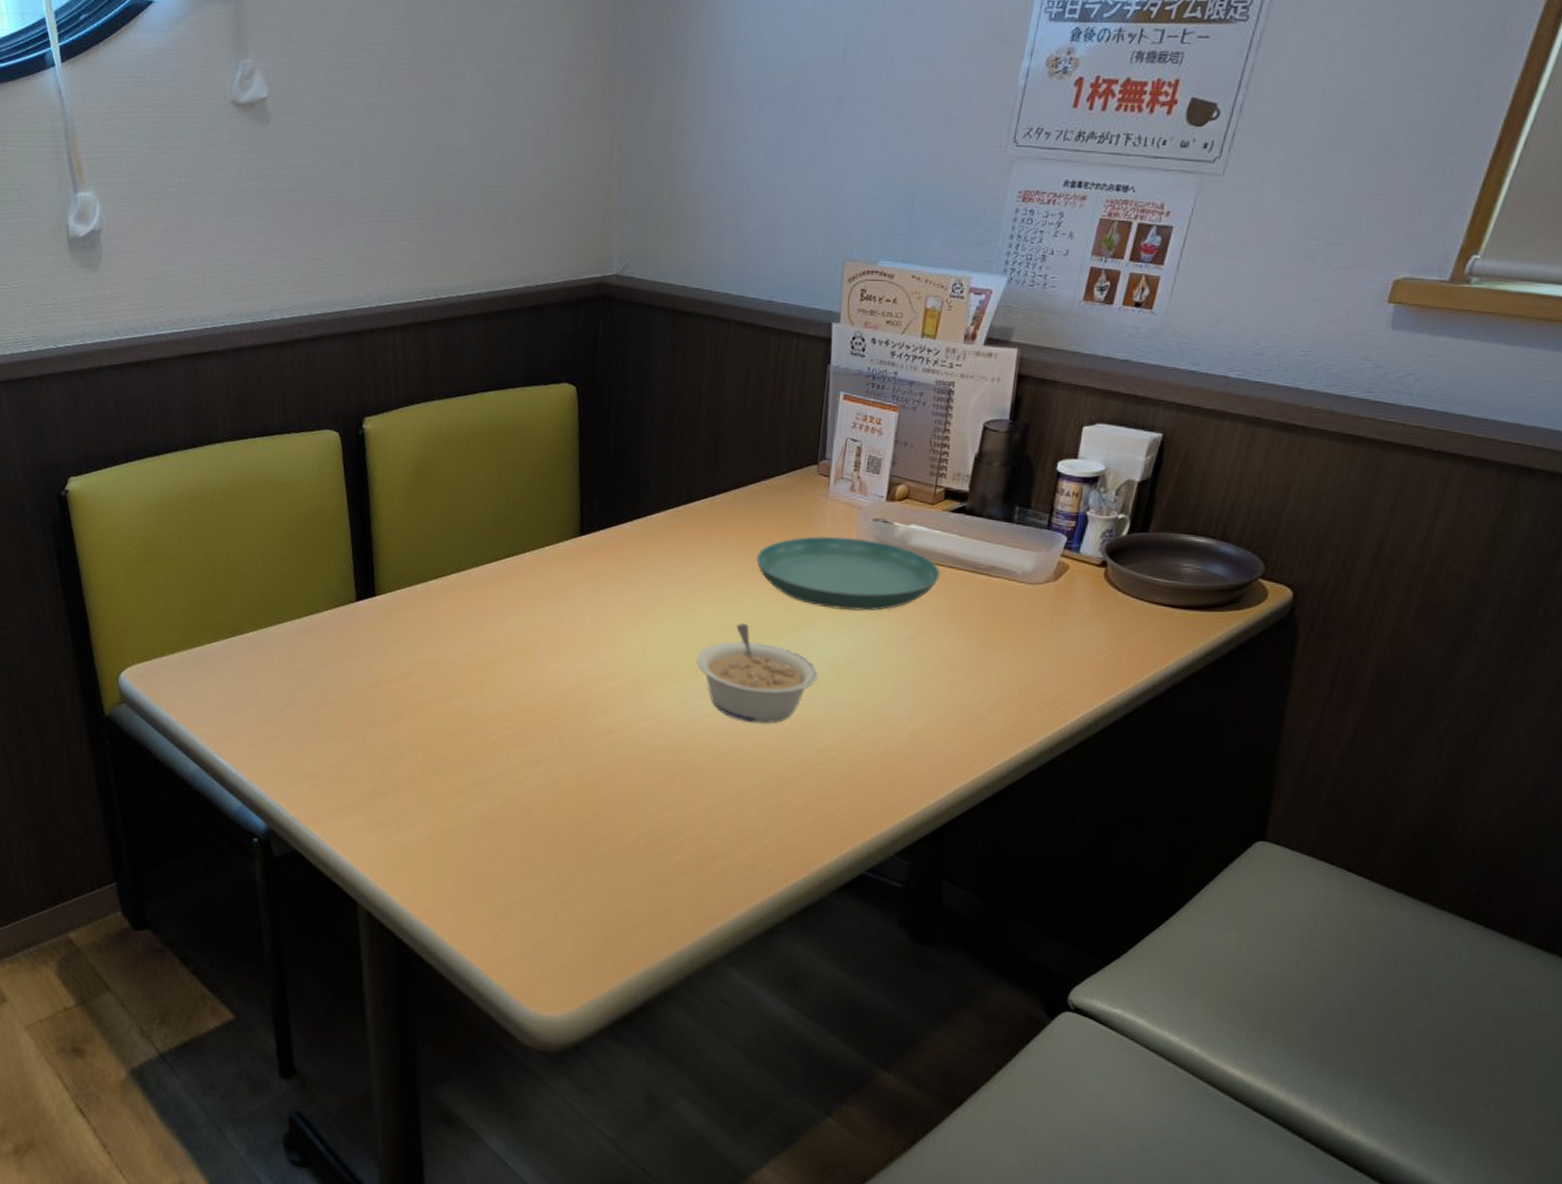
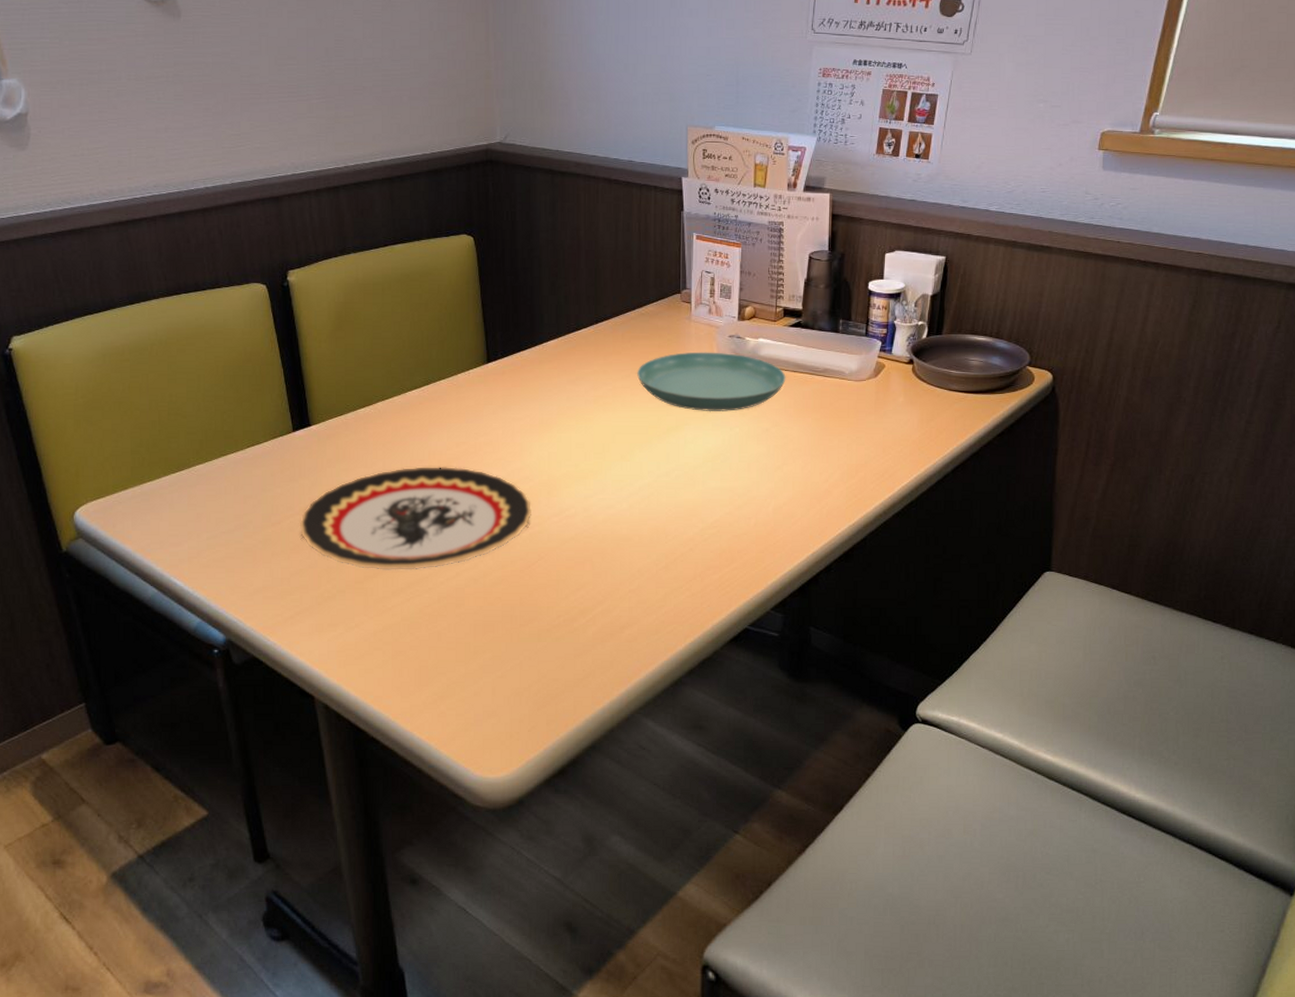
plate: none [355,651,619,770] -> present [299,467,532,570]
legume: present [696,622,818,724] -> none [594,427,695,511]

